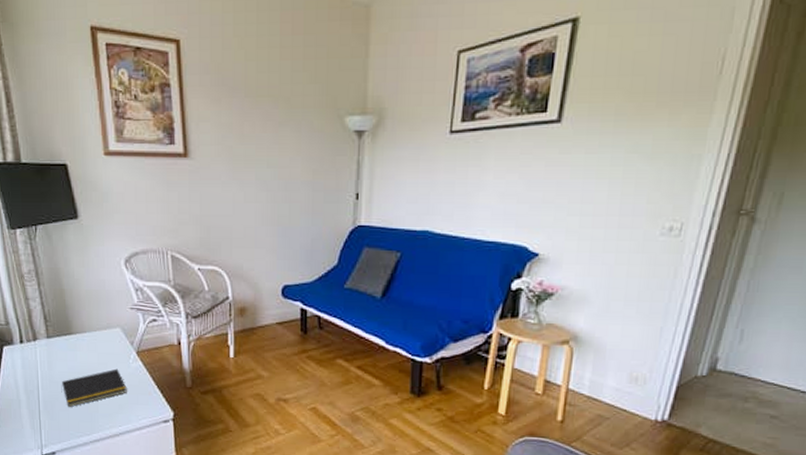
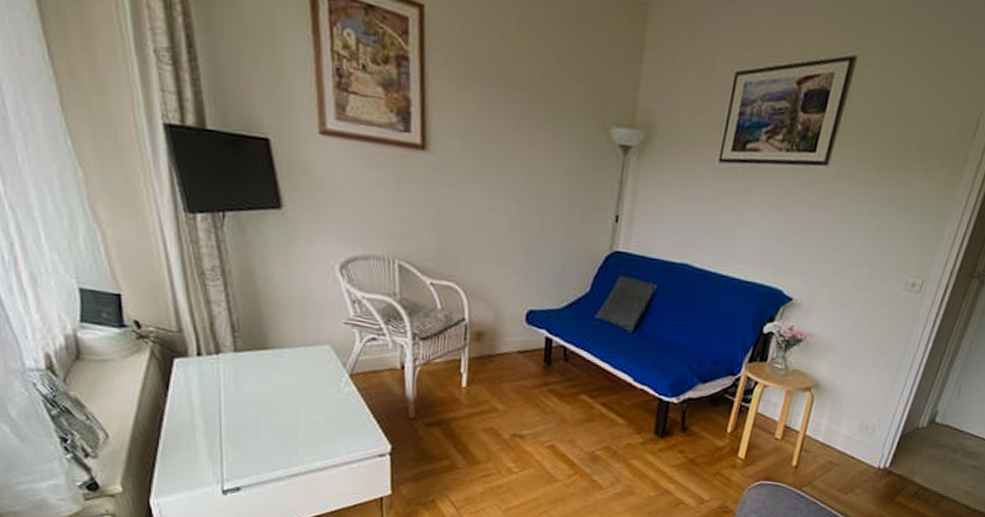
notepad: present [61,368,127,408] -> none [251,392,336,436]

